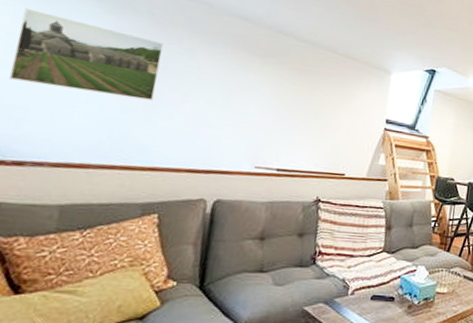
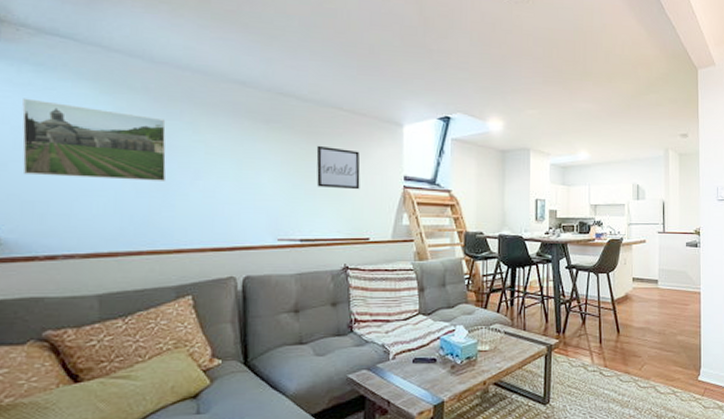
wall art: none [301,82,347,128] -> present [316,145,360,190]

